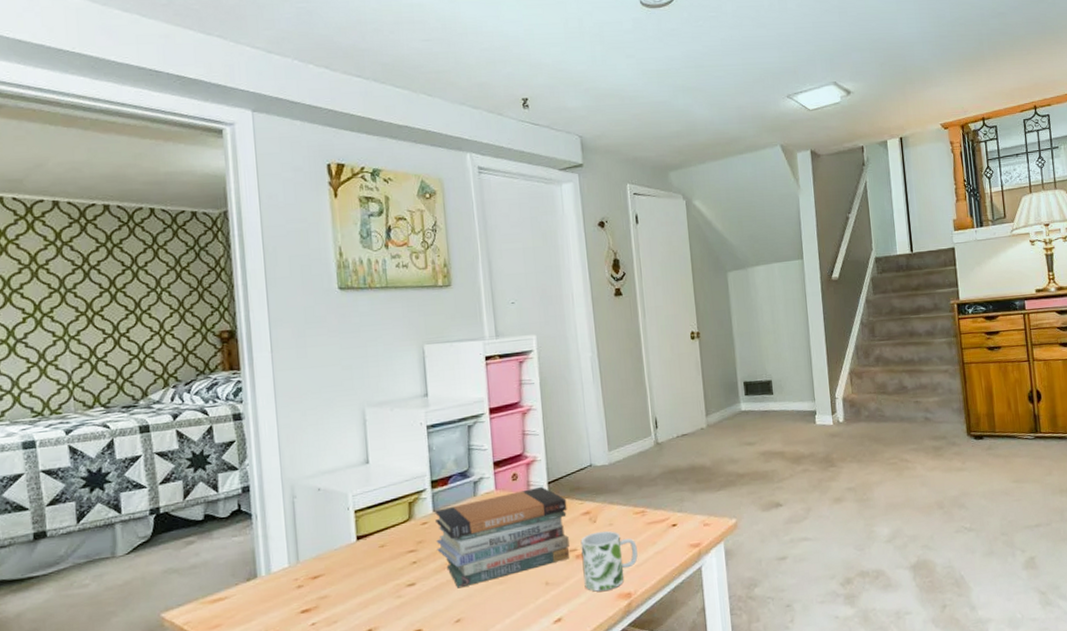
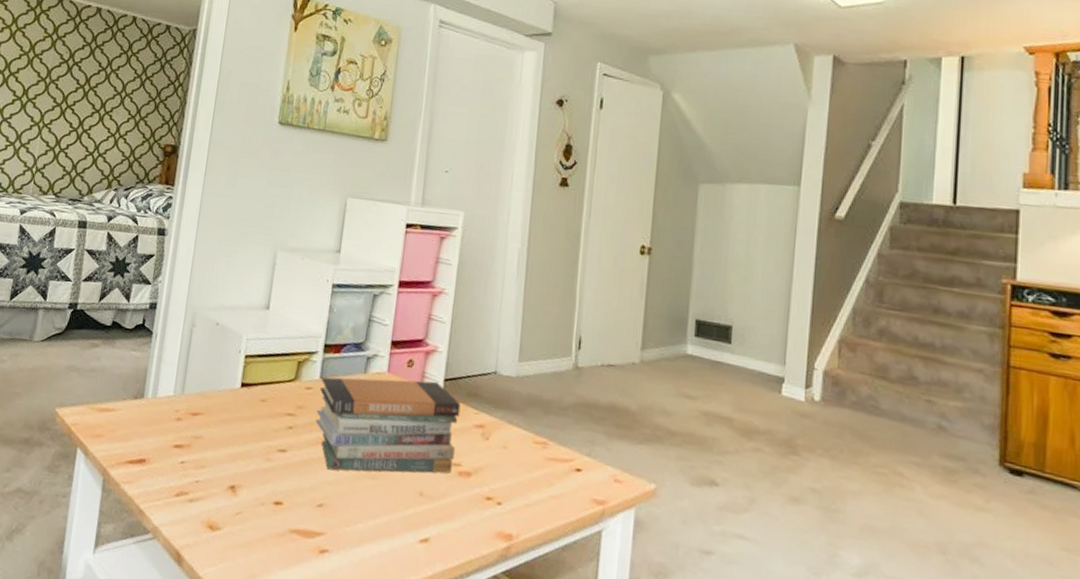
mug: present [580,531,638,592] -> none [461,451,530,525]

